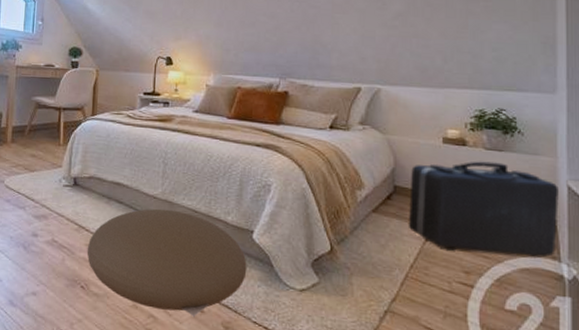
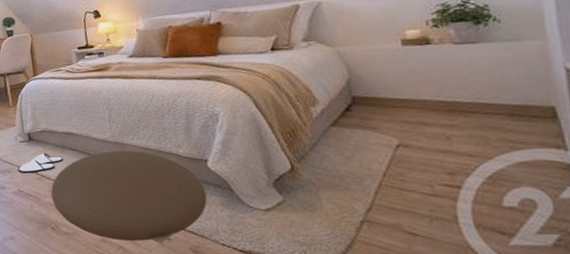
slippers: none [56,201,107,223] -> present [18,152,63,173]
suitcase: present [408,161,559,258] -> none [369,55,559,154]

